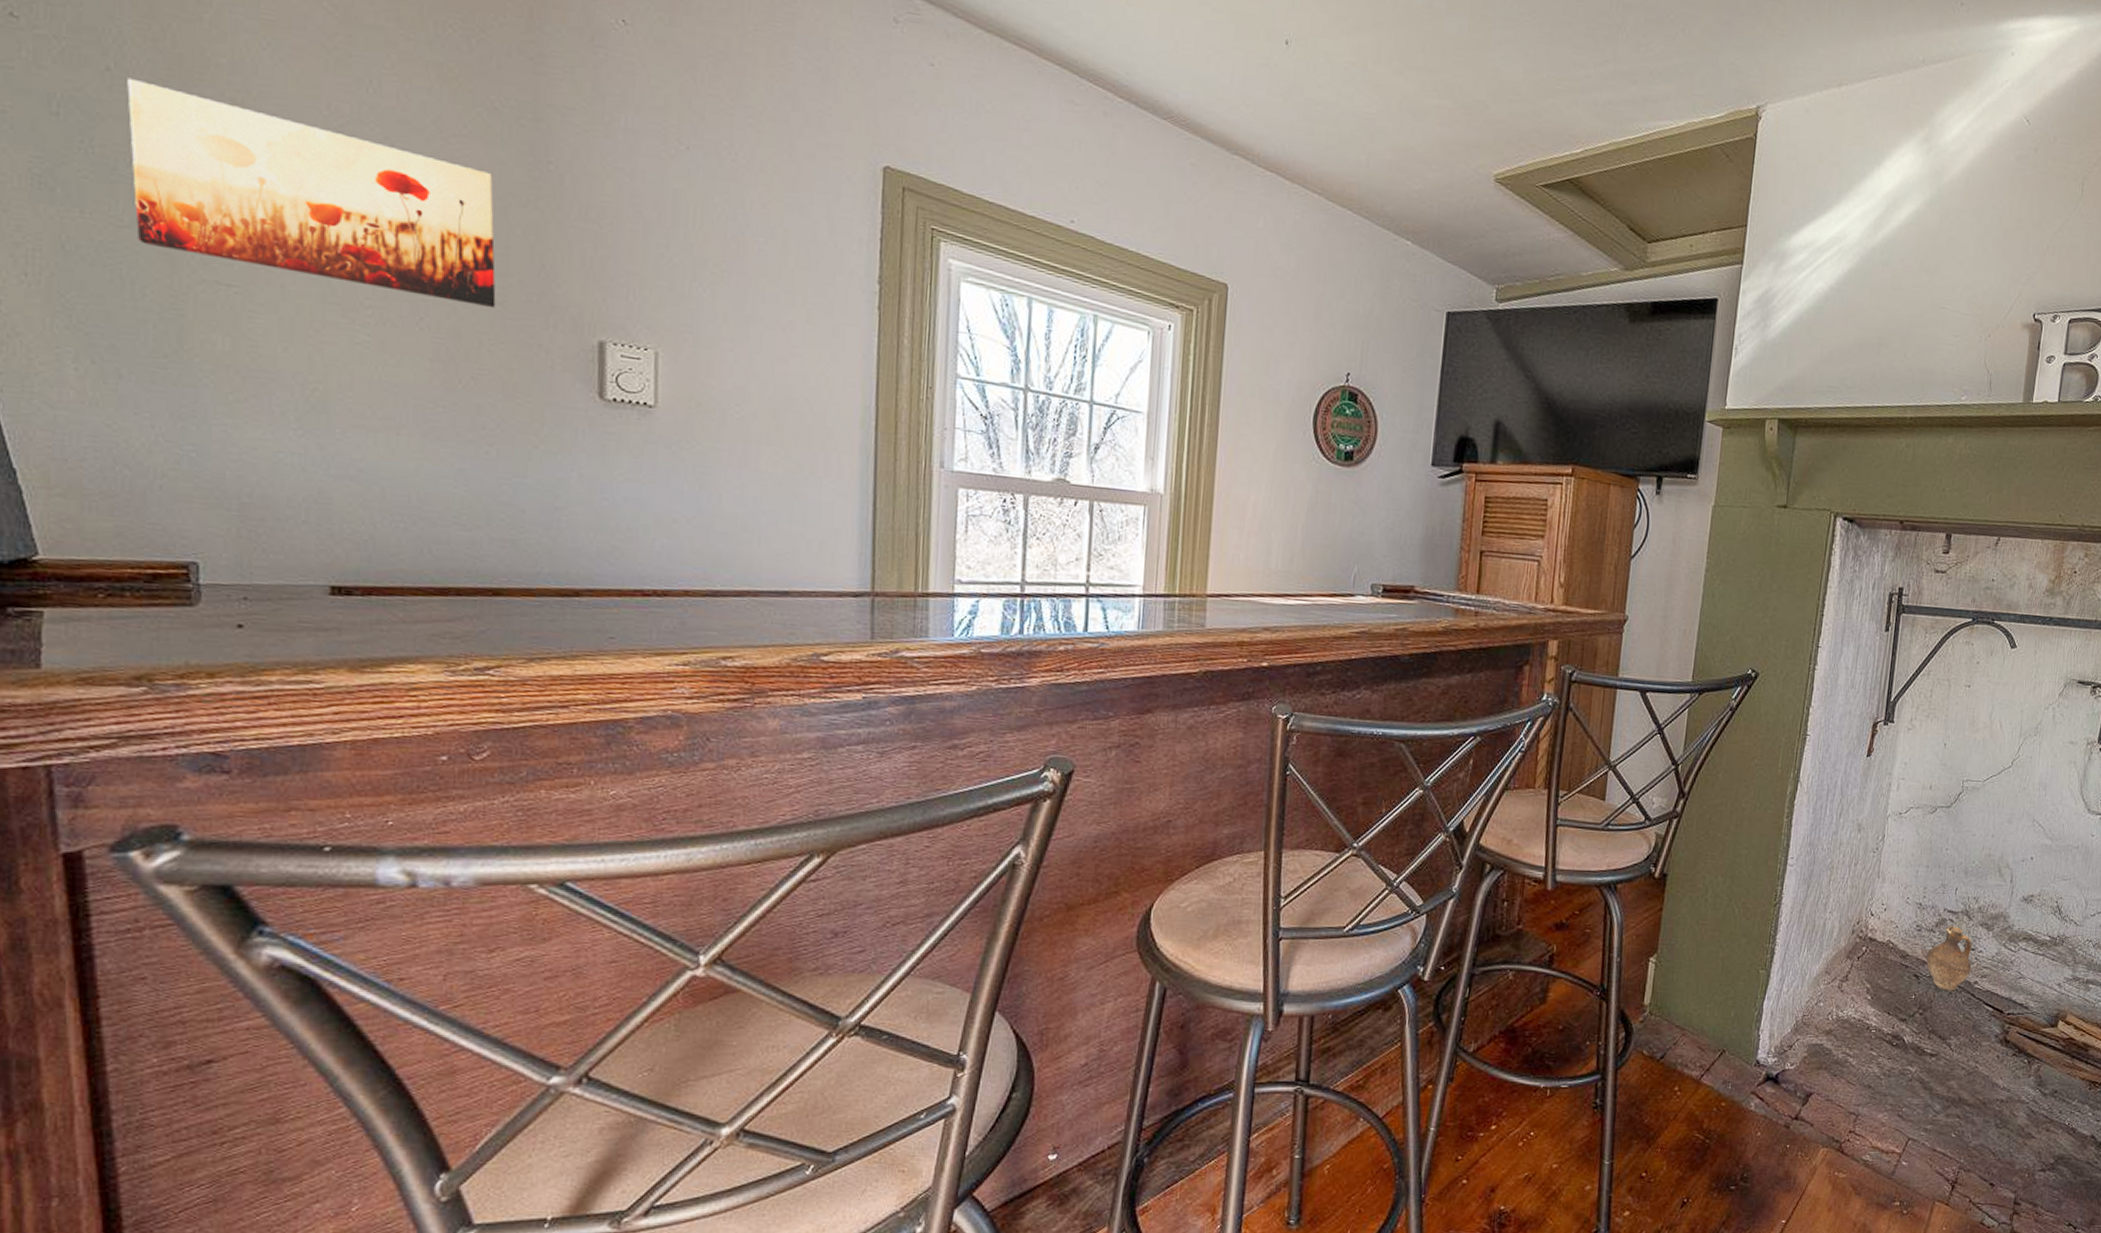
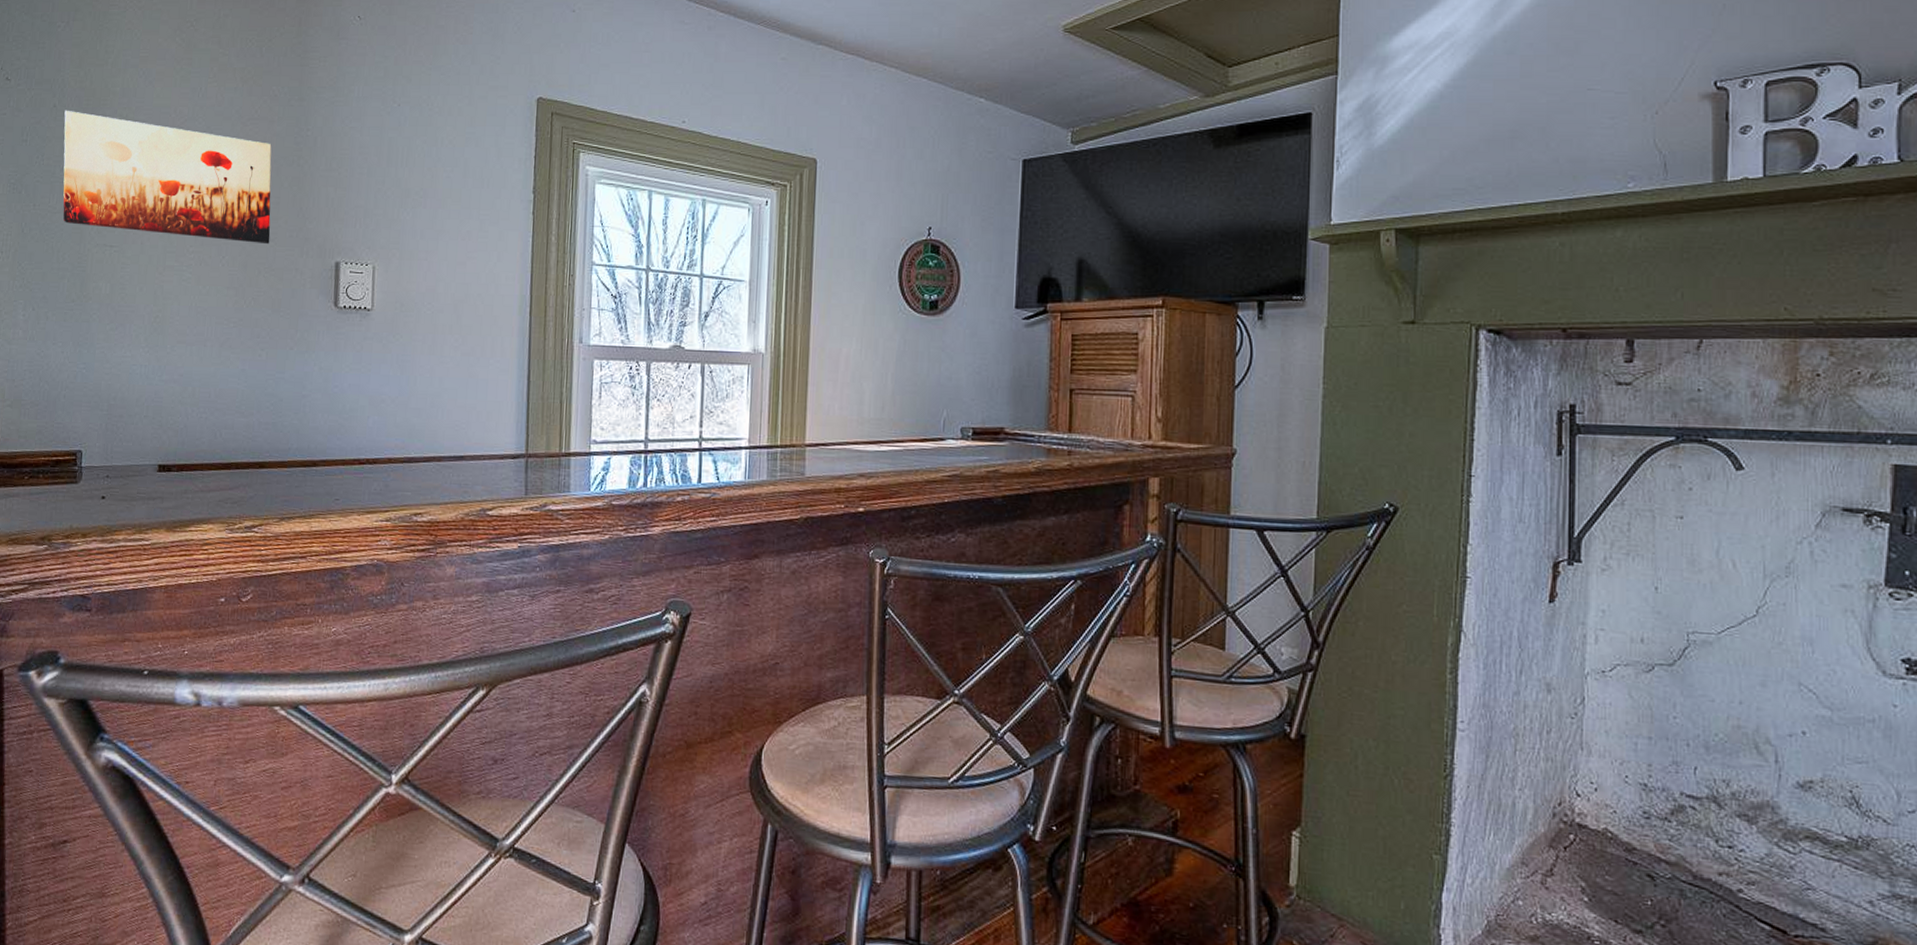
ceramic jug: present [1926,926,1973,991] -> none [1661,815,1731,900]

